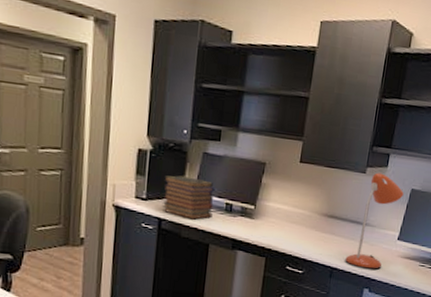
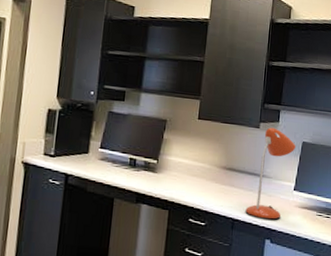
book stack: present [161,175,215,220] -> none [69,133,120,175]

